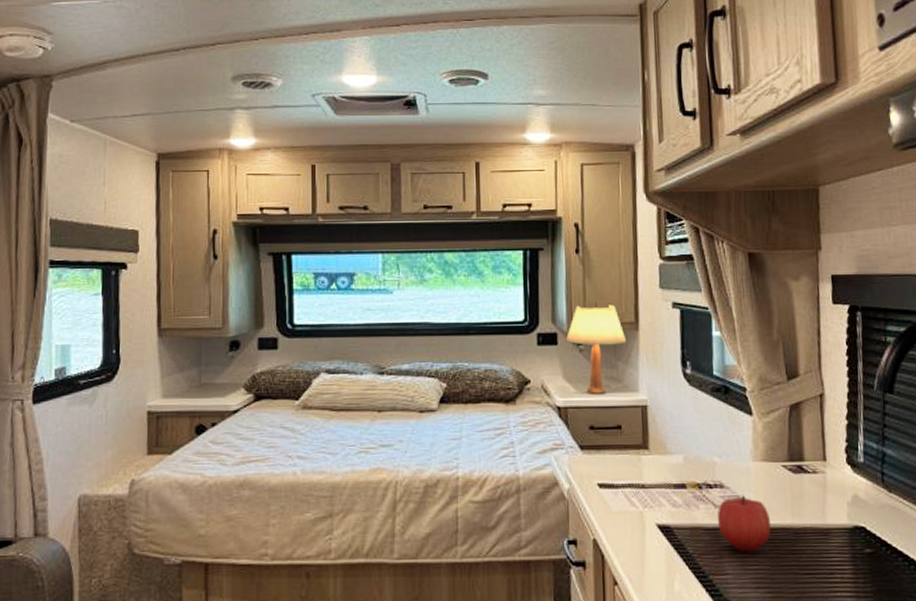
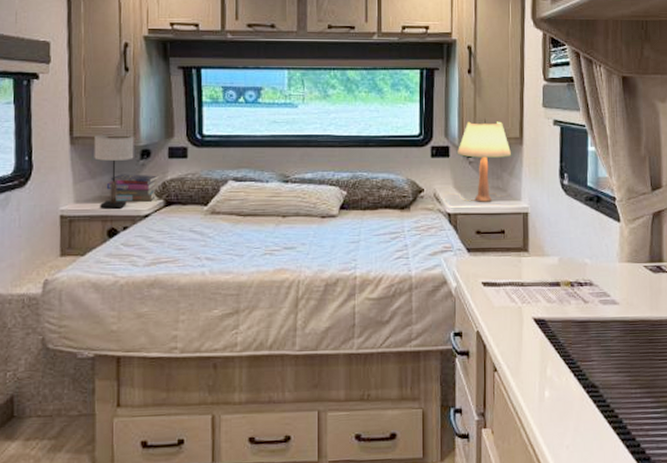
table lamp: none [182,325,223,404] -> present [94,134,134,209]
books: none [194,367,248,397] -> present [106,174,159,202]
fruit: present [717,495,771,553] -> none [586,292,632,342]

